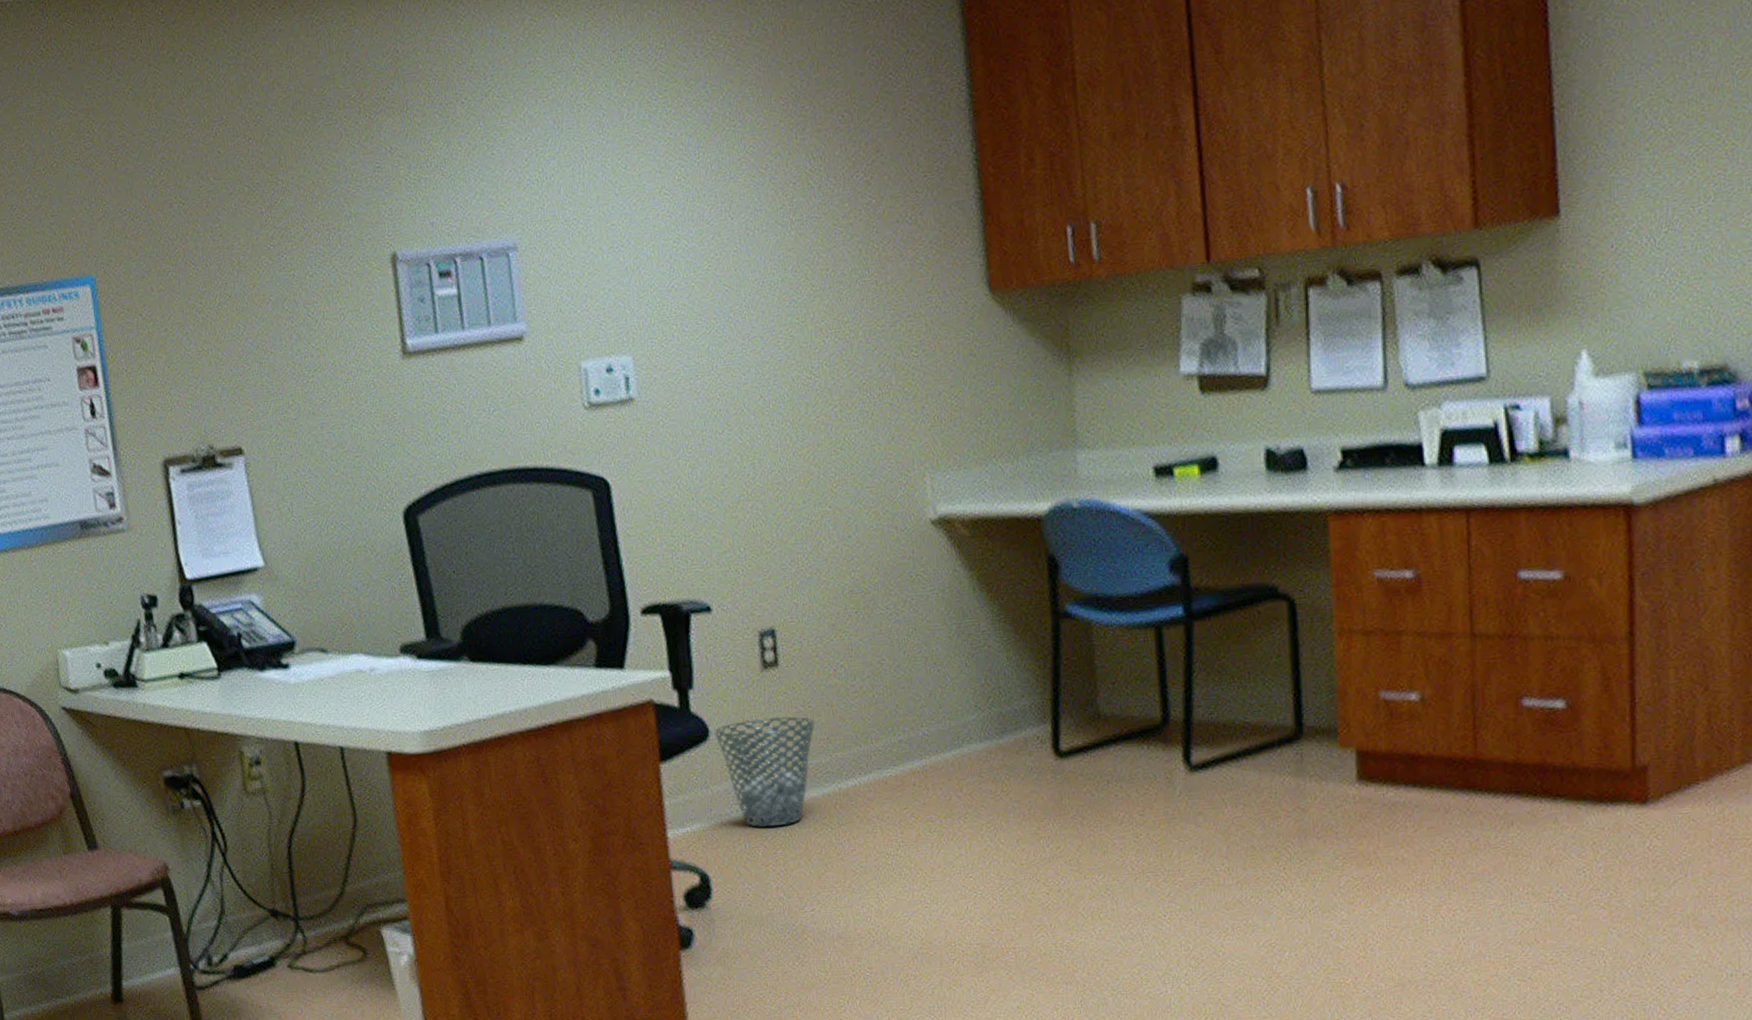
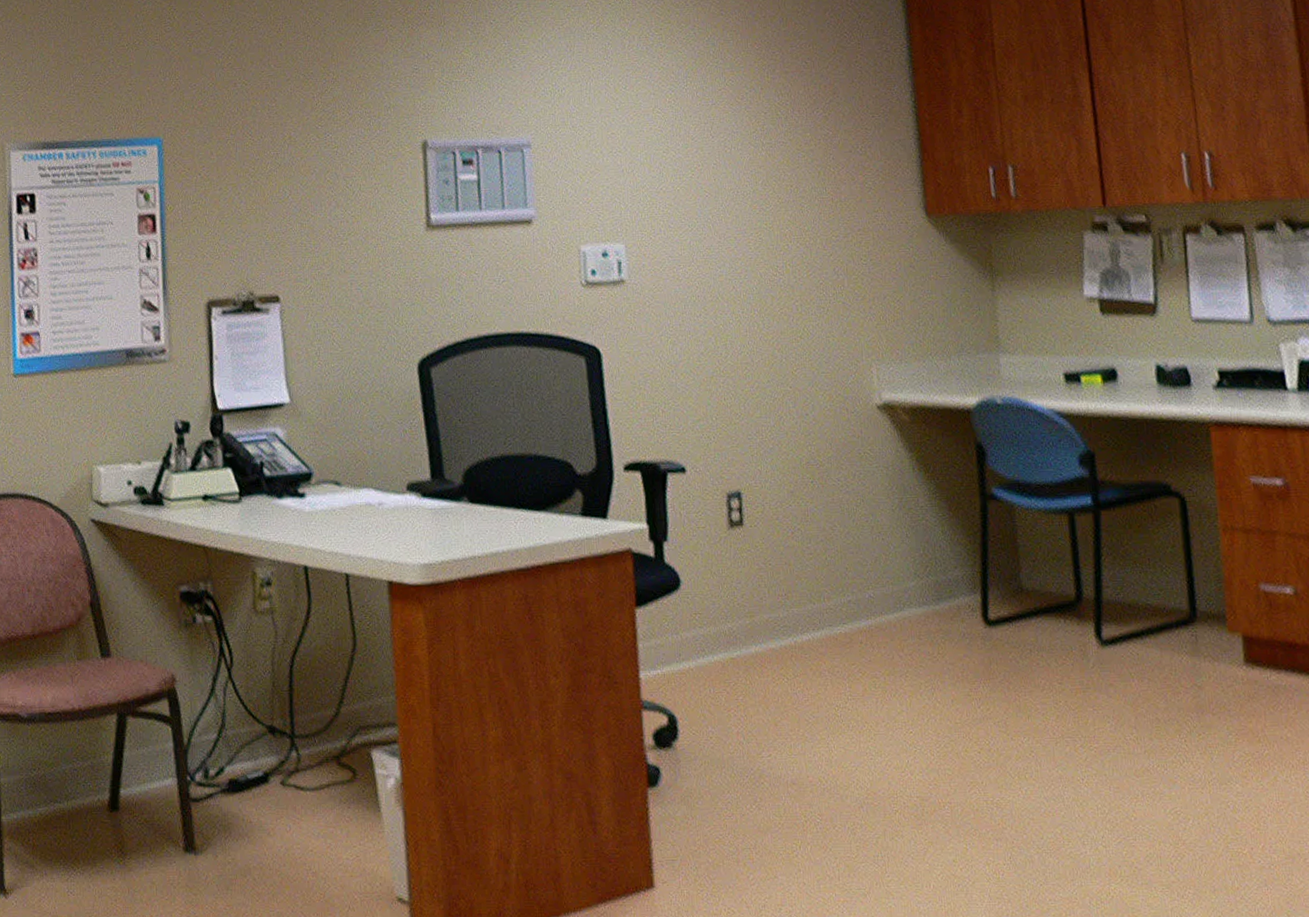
waste basket: present [714,716,815,827] -> none [685,572,774,674]

